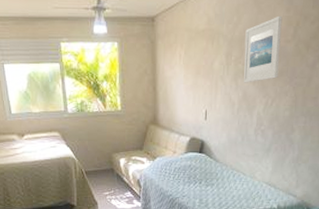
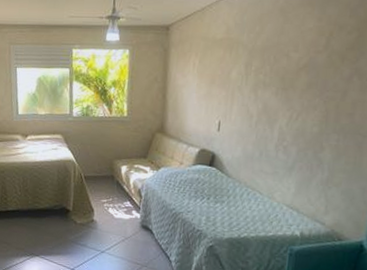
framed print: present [244,15,283,83] -> none [264,25,313,95]

